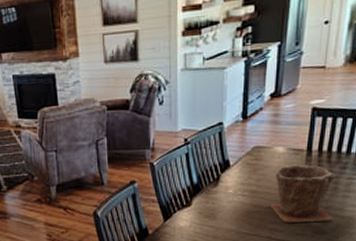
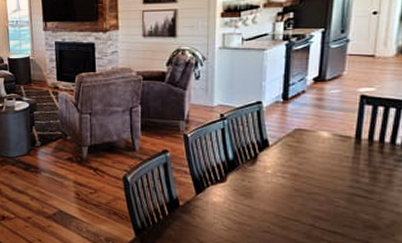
plant pot: present [269,163,336,223] -> none [312,149,390,216]

